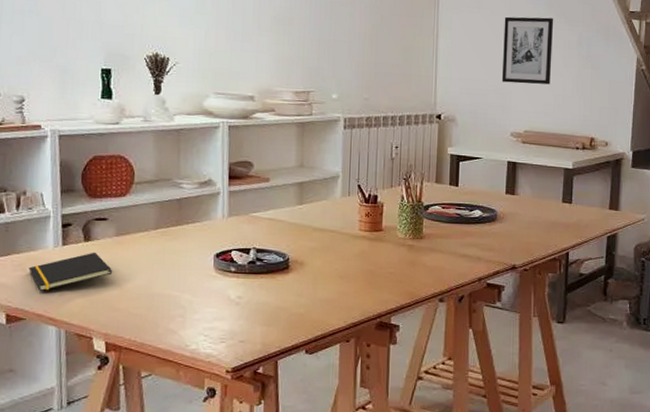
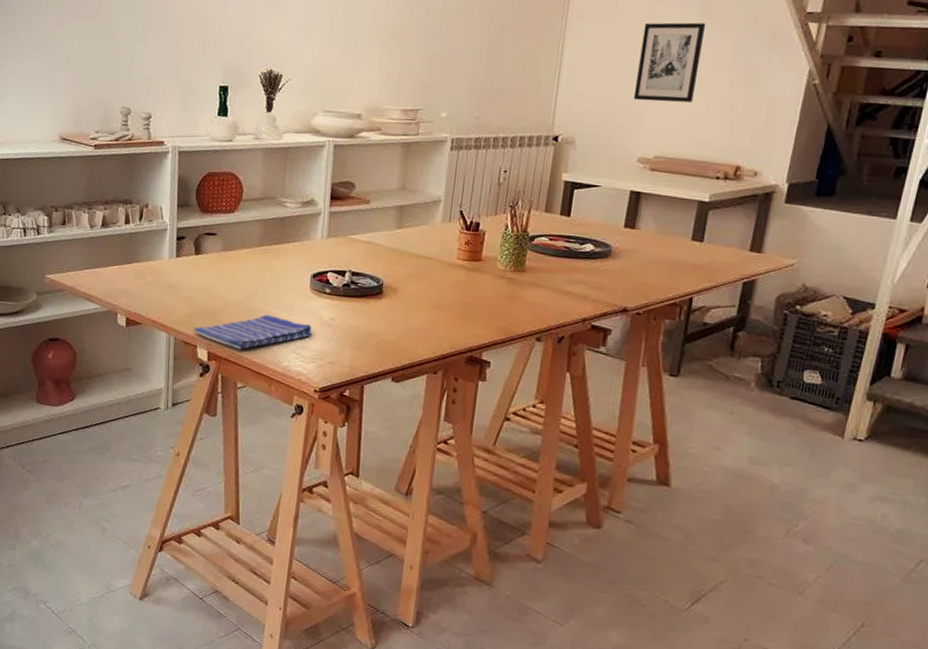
notepad: present [28,252,112,291] -> none [146,265,218,299]
dish towel: none [86,298,220,337] -> present [192,314,313,350]

